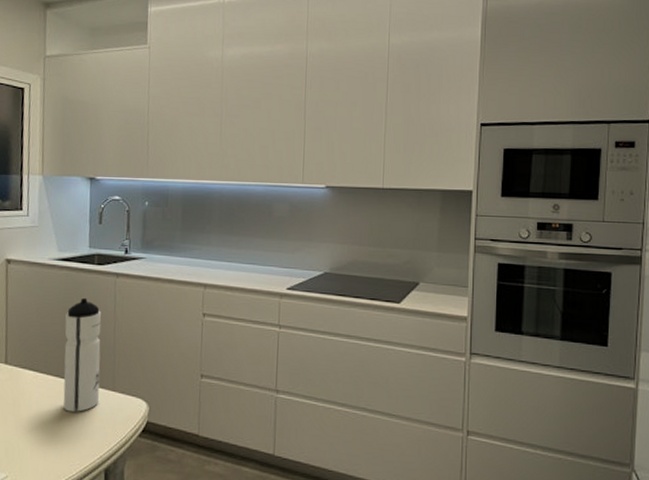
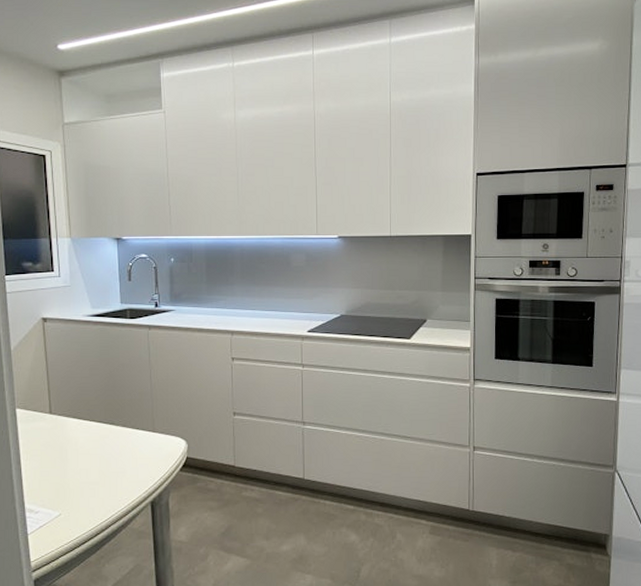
water bottle: present [63,297,102,412] -> none [103,349,141,453]

